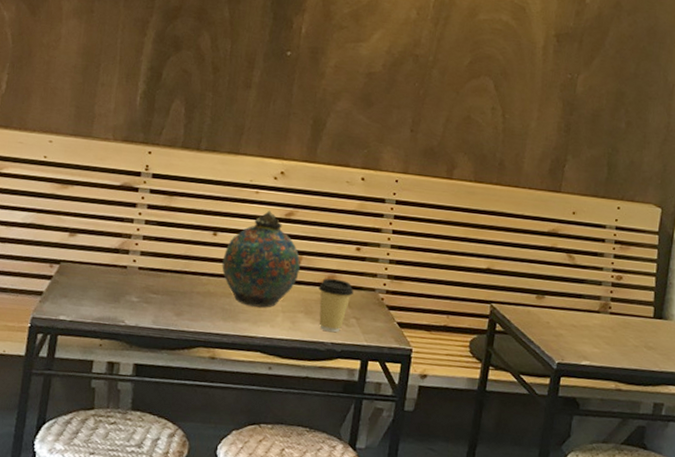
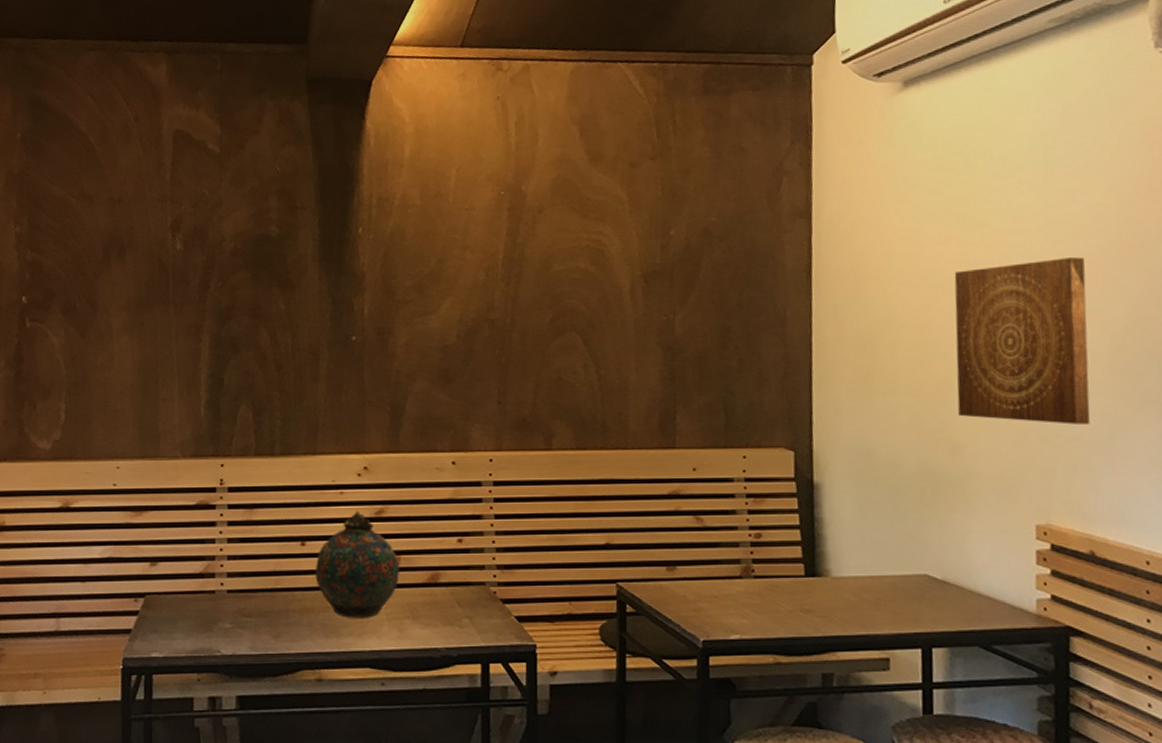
coffee cup: present [318,278,354,333] -> none [423,577,462,636]

